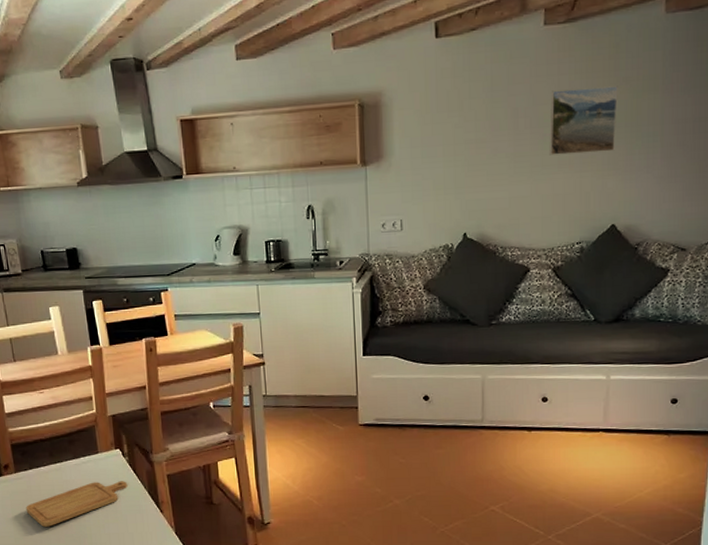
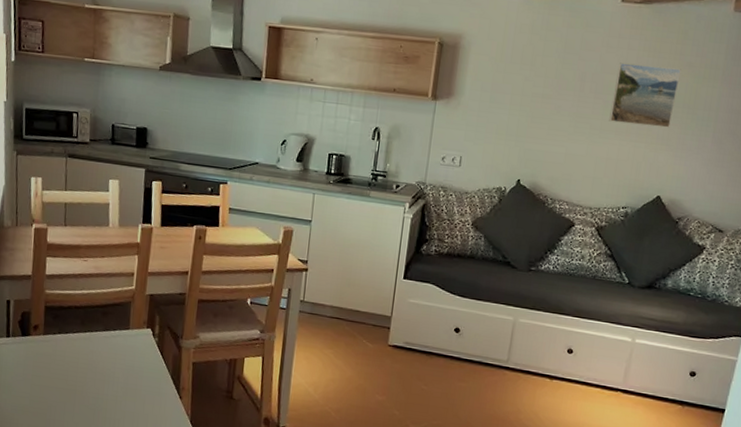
chopping board: present [26,481,128,527] -> none [47,357,153,394]

